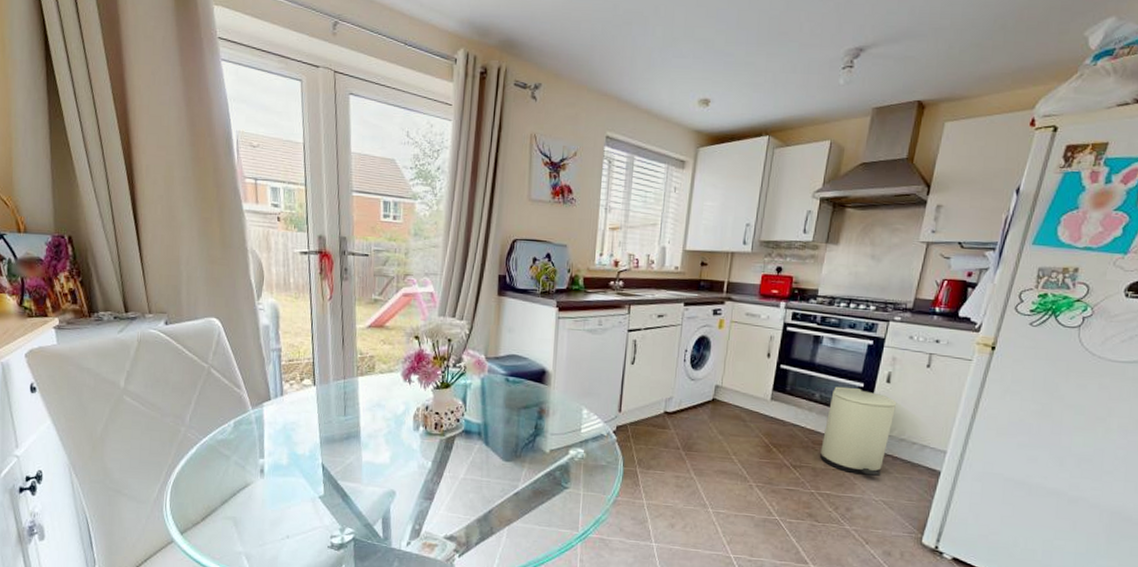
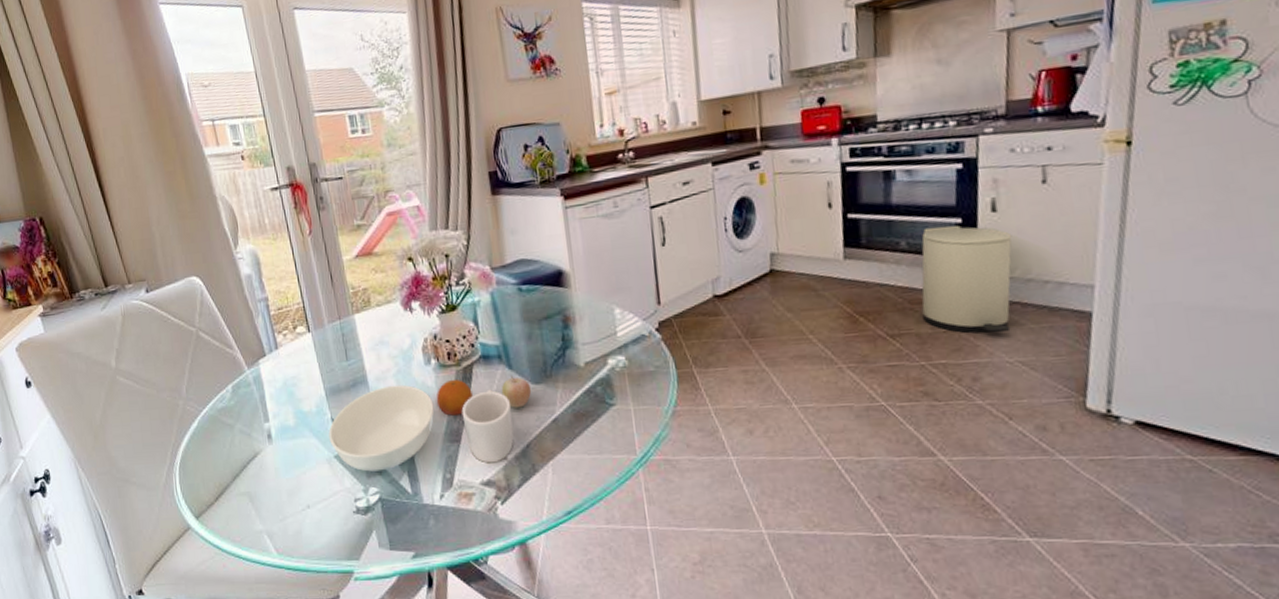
bowl: none [317,443,416,515] -> present [328,384,434,472]
fruit: none [418,447,451,478] -> present [436,380,473,416]
mug: none [438,459,482,522] -> present [461,389,514,464]
fruit: none [475,451,502,479] -> present [501,375,532,408]

